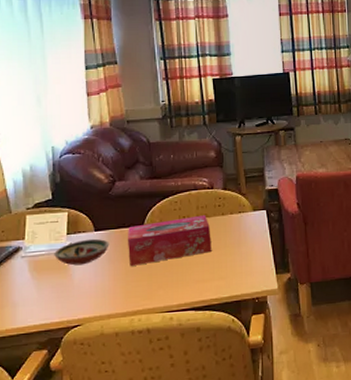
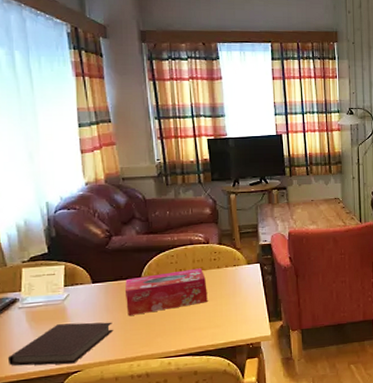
notebook: none [8,272,115,319] -> present [7,322,114,366]
decorative bowl: present [54,238,110,266] -> none [52,290,107,316]

